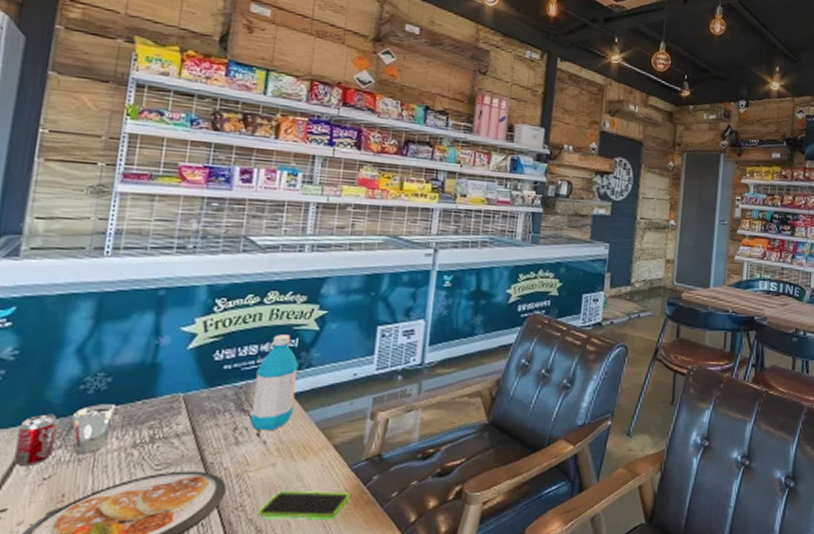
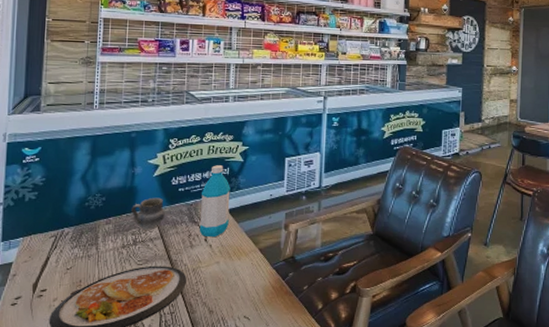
beverage can: present [14,404,116,468] -> none [48,216,110,261]
cup: none [150,377,201,422] -> present [131,197,165,230]
smartphone: present [257,491,350,519] -> none [209,283,274,304]

